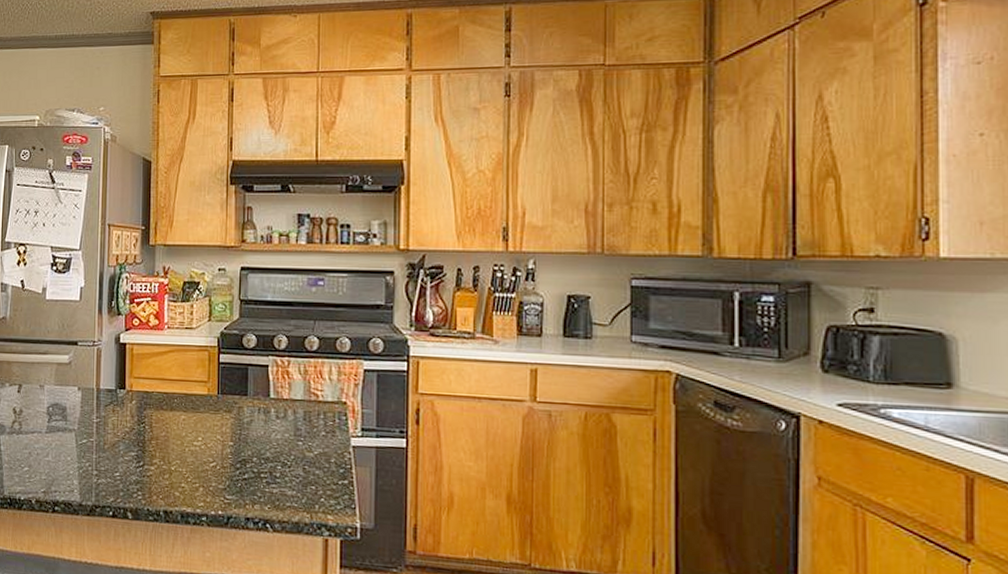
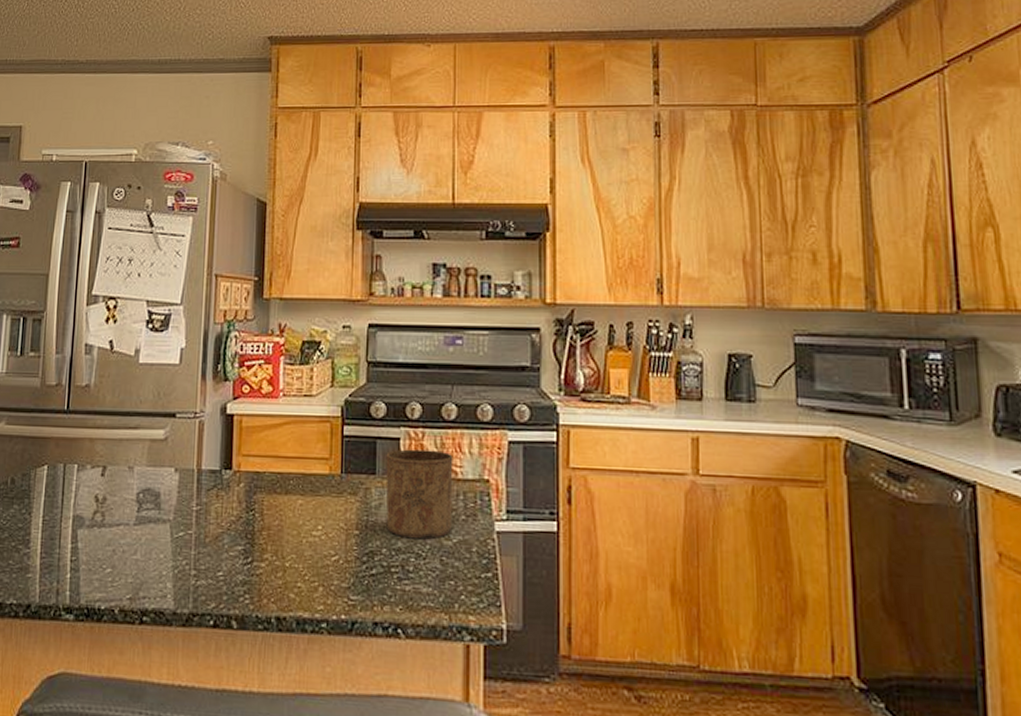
cup: none [256,374,315,451] -> present [386,449,453,540]

